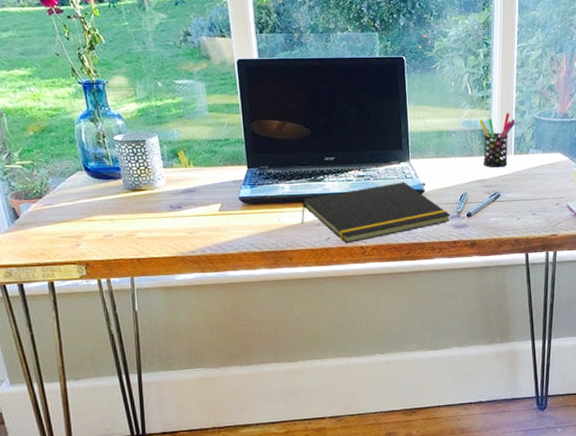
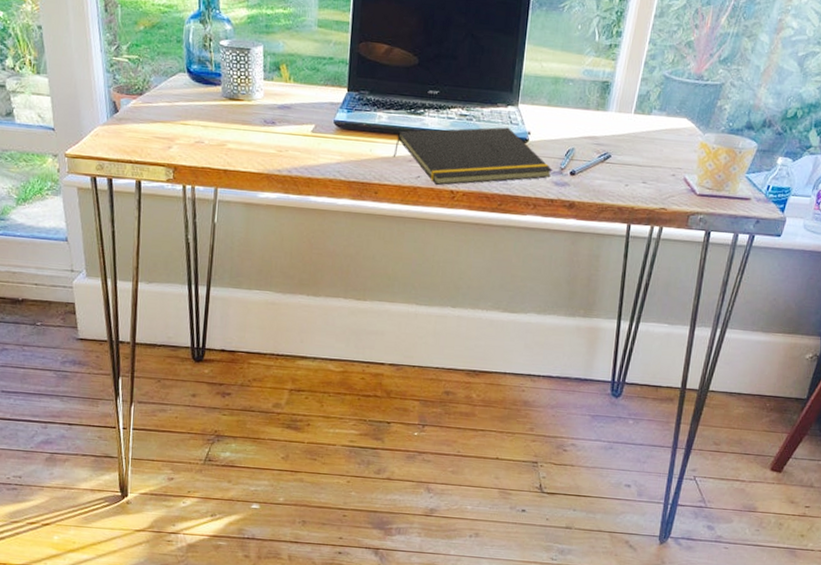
pen holder: present [479,112,516,167] -> none [598,65,642,126]

